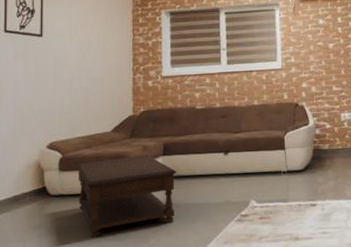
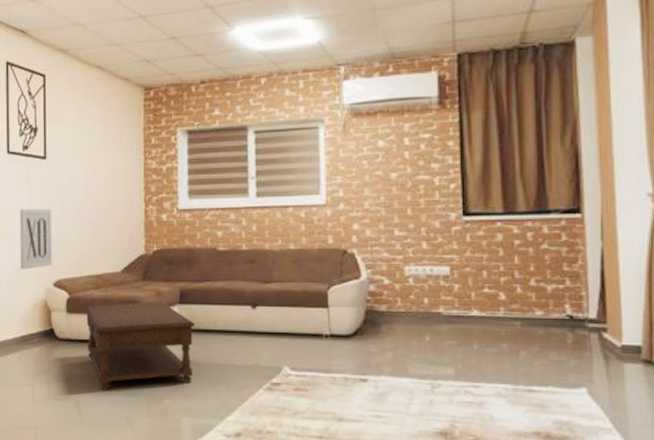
wall art: none [15,79,47,135] -> present [19,208,53,270]

